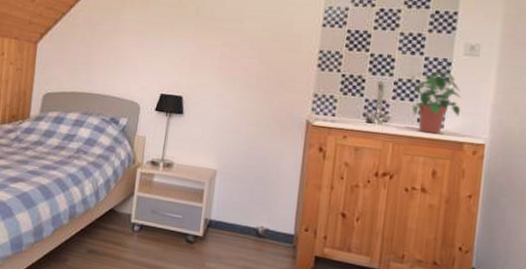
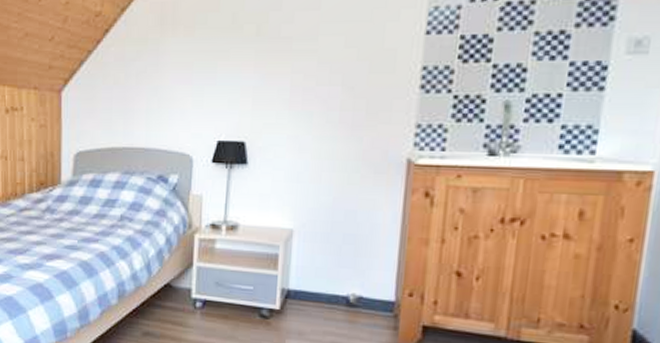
potted plant: present [410,70,461,134] -> none [548,78,621,162]

